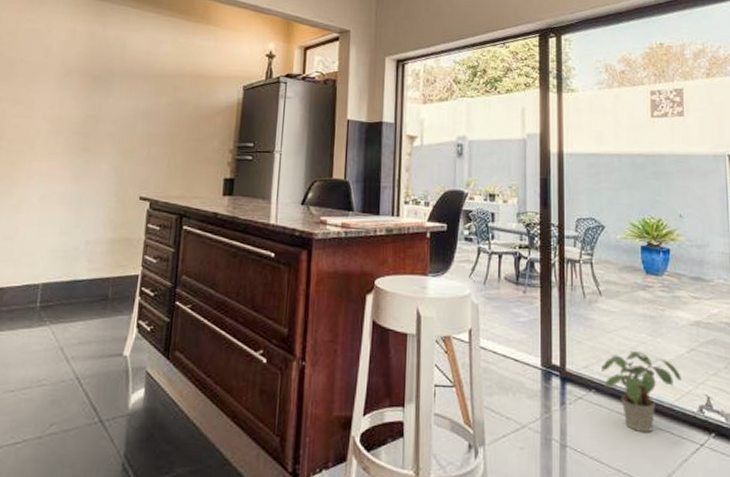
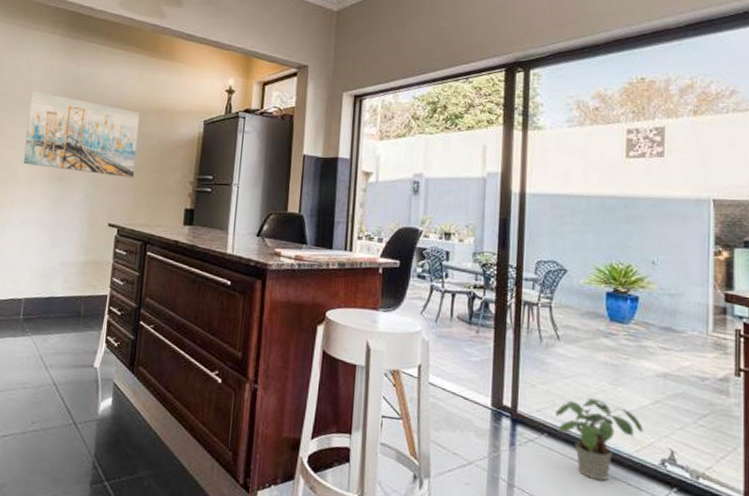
wall art: none [42,55,175,147] -> present [23,90,140,178]

